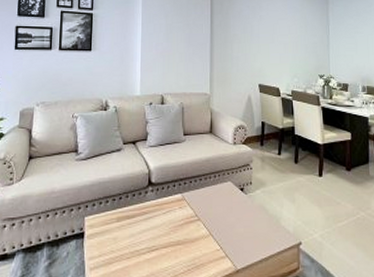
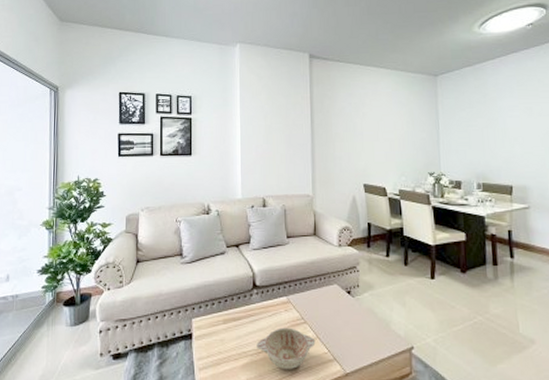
decorative bowl: none [150,225,209,268] -> present [256,327,316,370]

